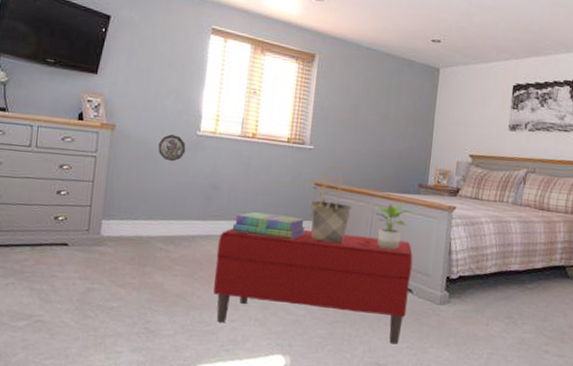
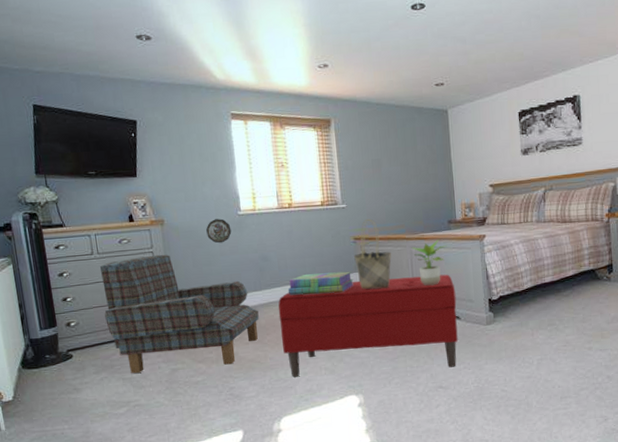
armchair: none [27,158,196,295] -> present [100,254,259,373]

